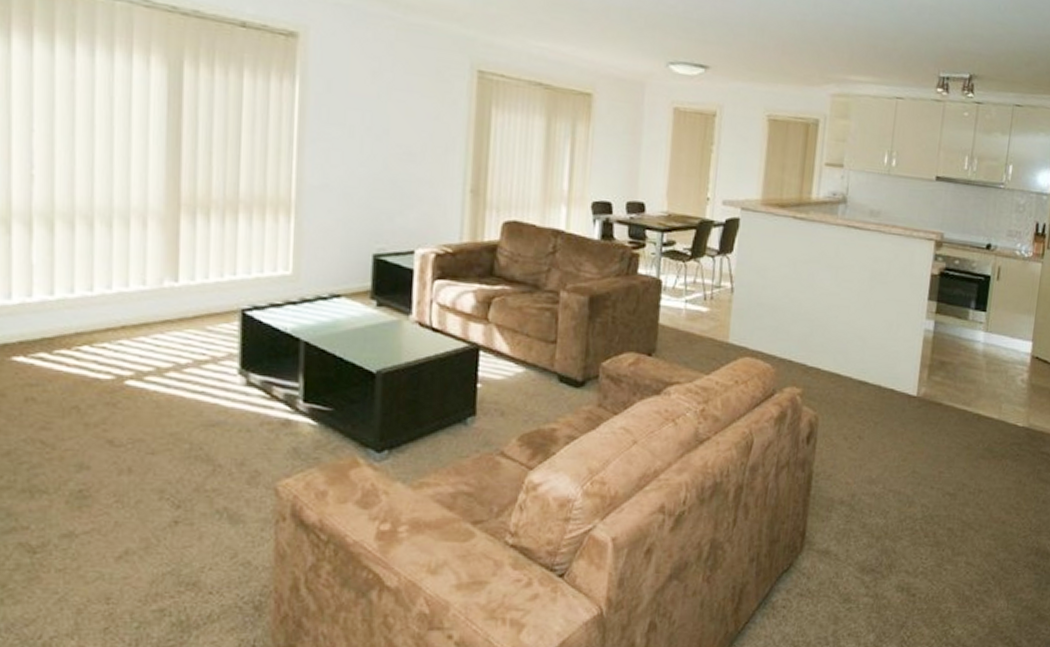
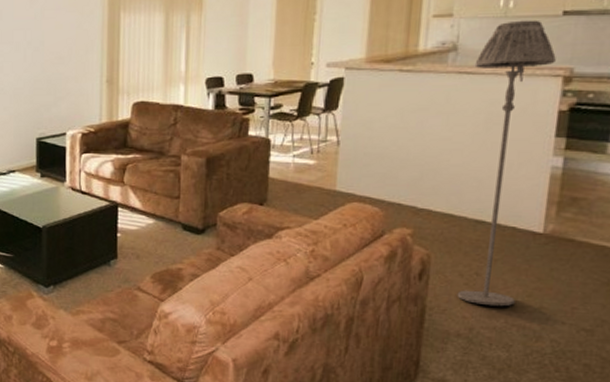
floor lamp: none [841,180,930,472] -> present [457,20,556,307]

